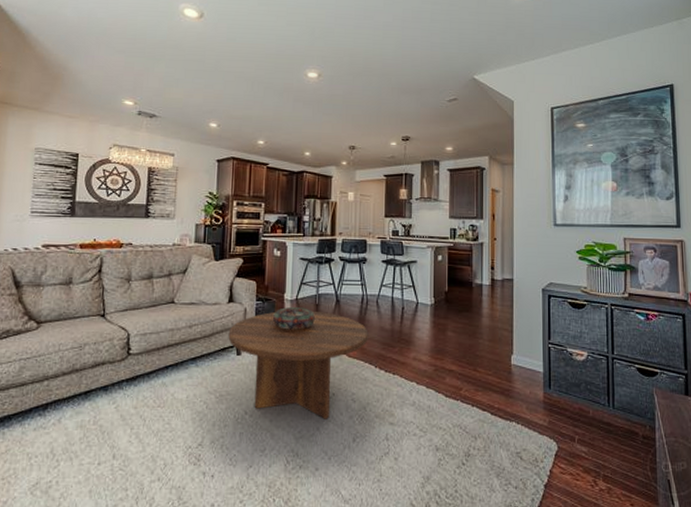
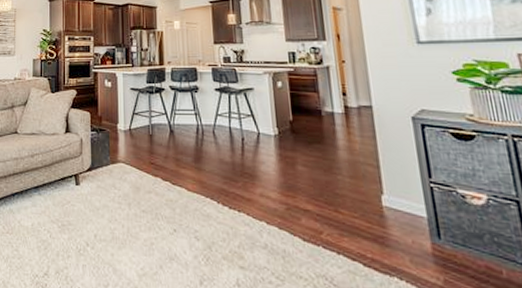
coffee table: present [228,312,368,419] -> none [67,142,207,257]
decorative bowl: present [272,307,315,330] -> none [107,138,150,161]

